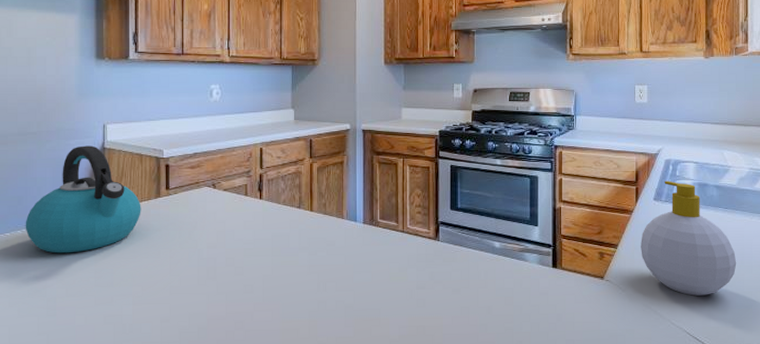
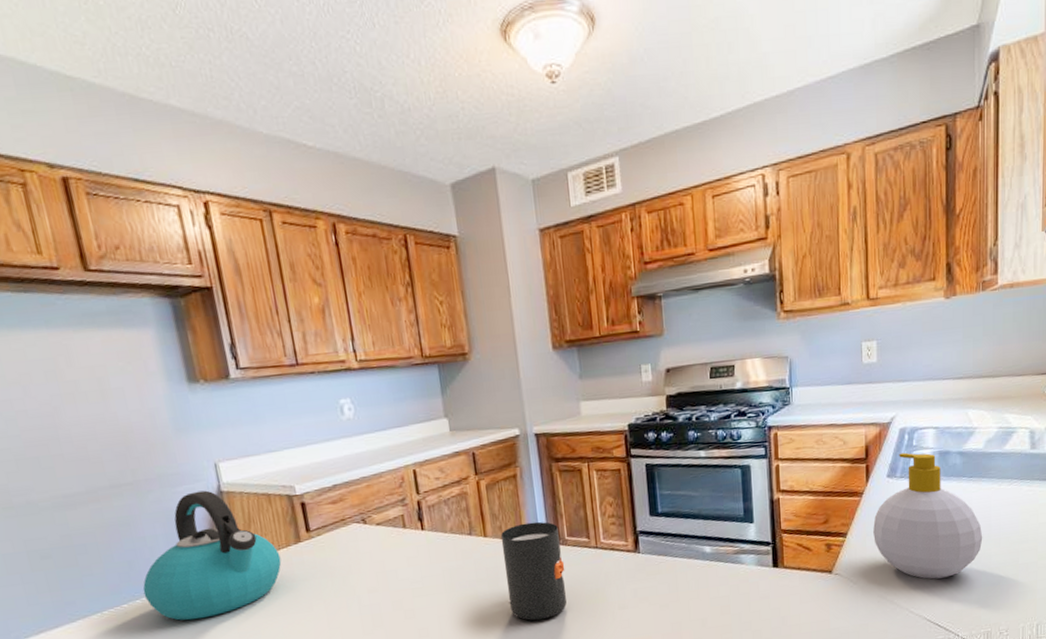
mug: none [324,203,375,290] -> present [500,521,567,620]

